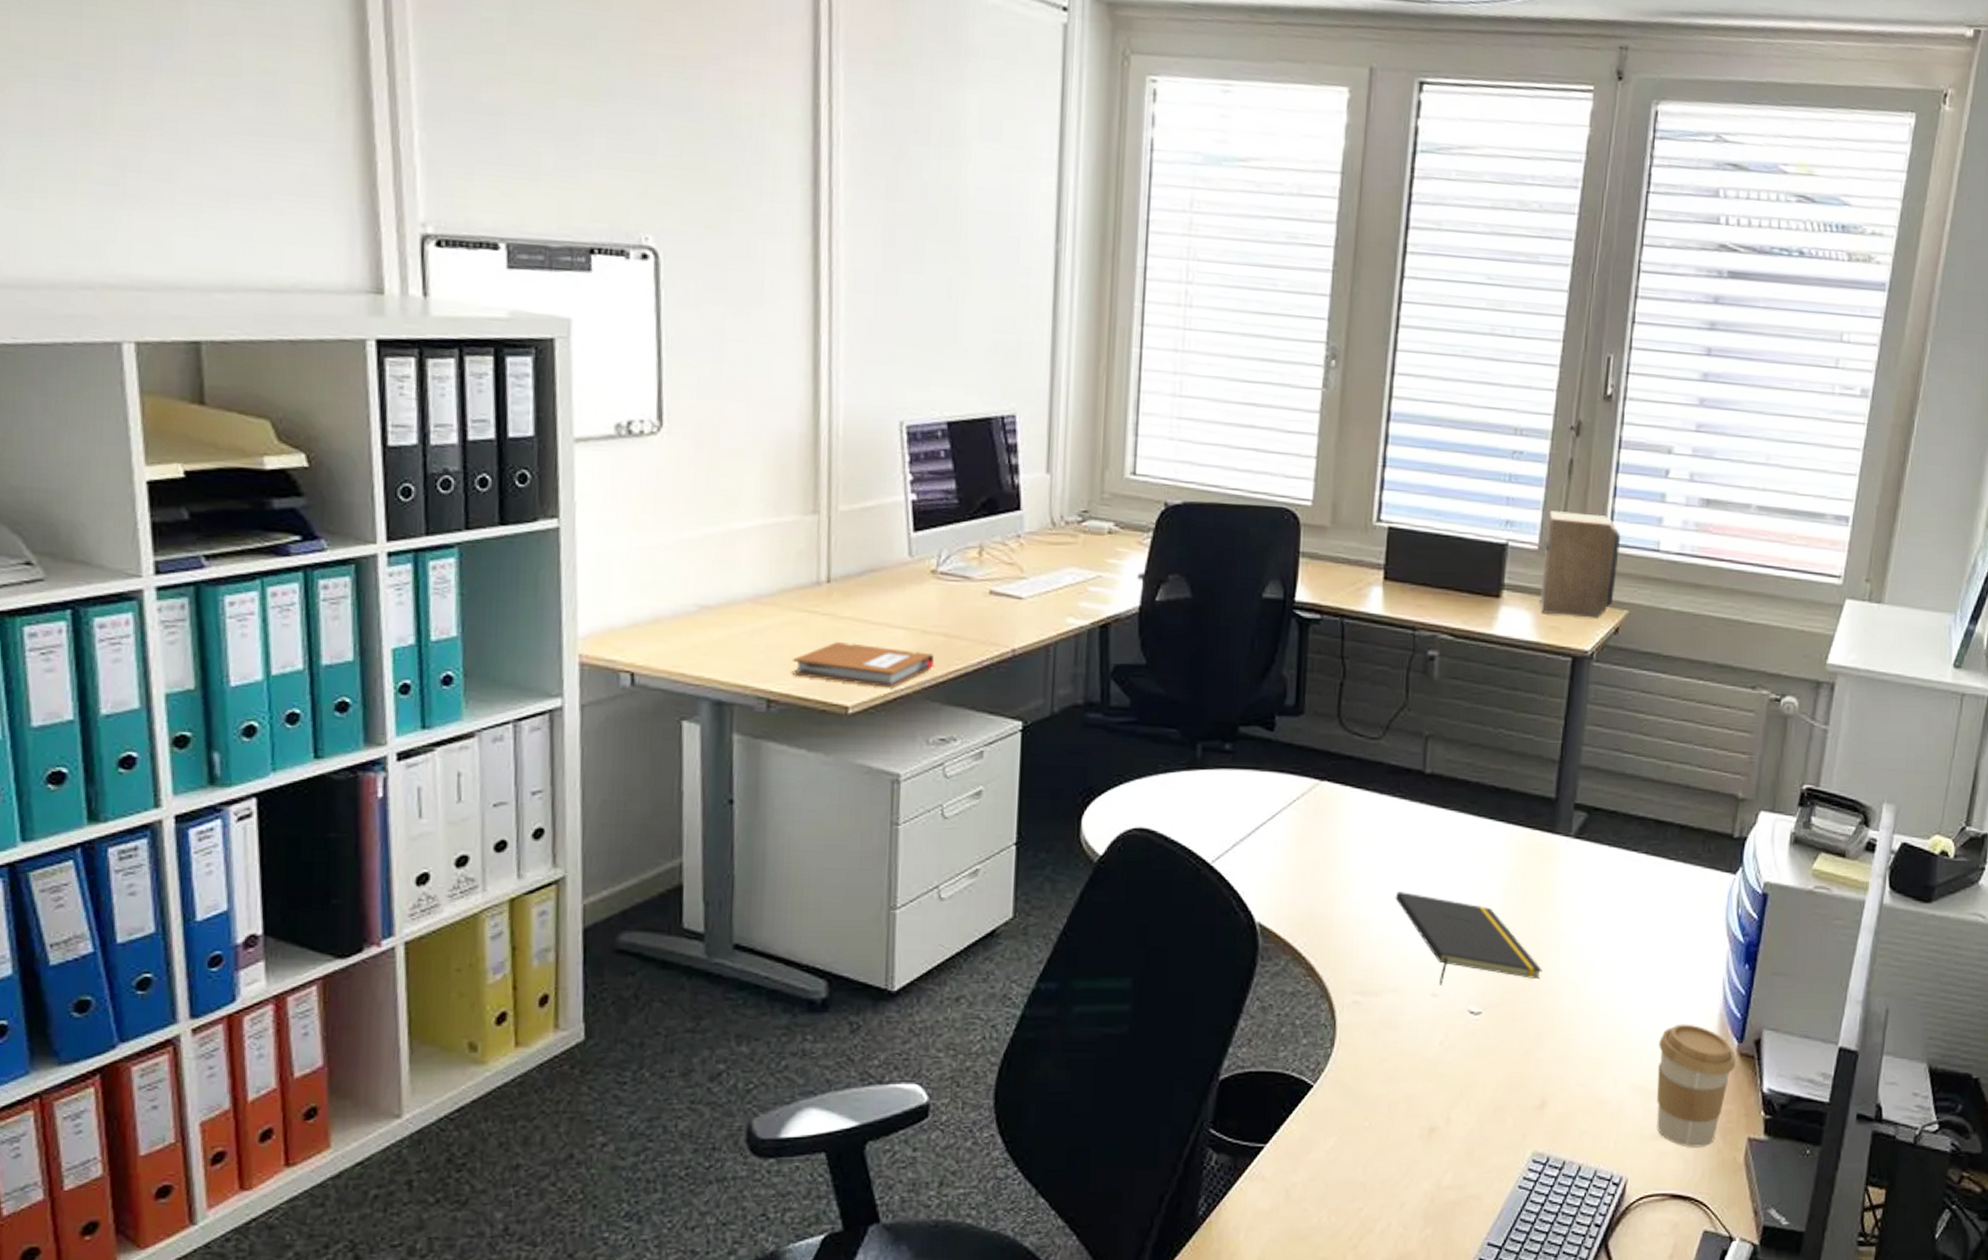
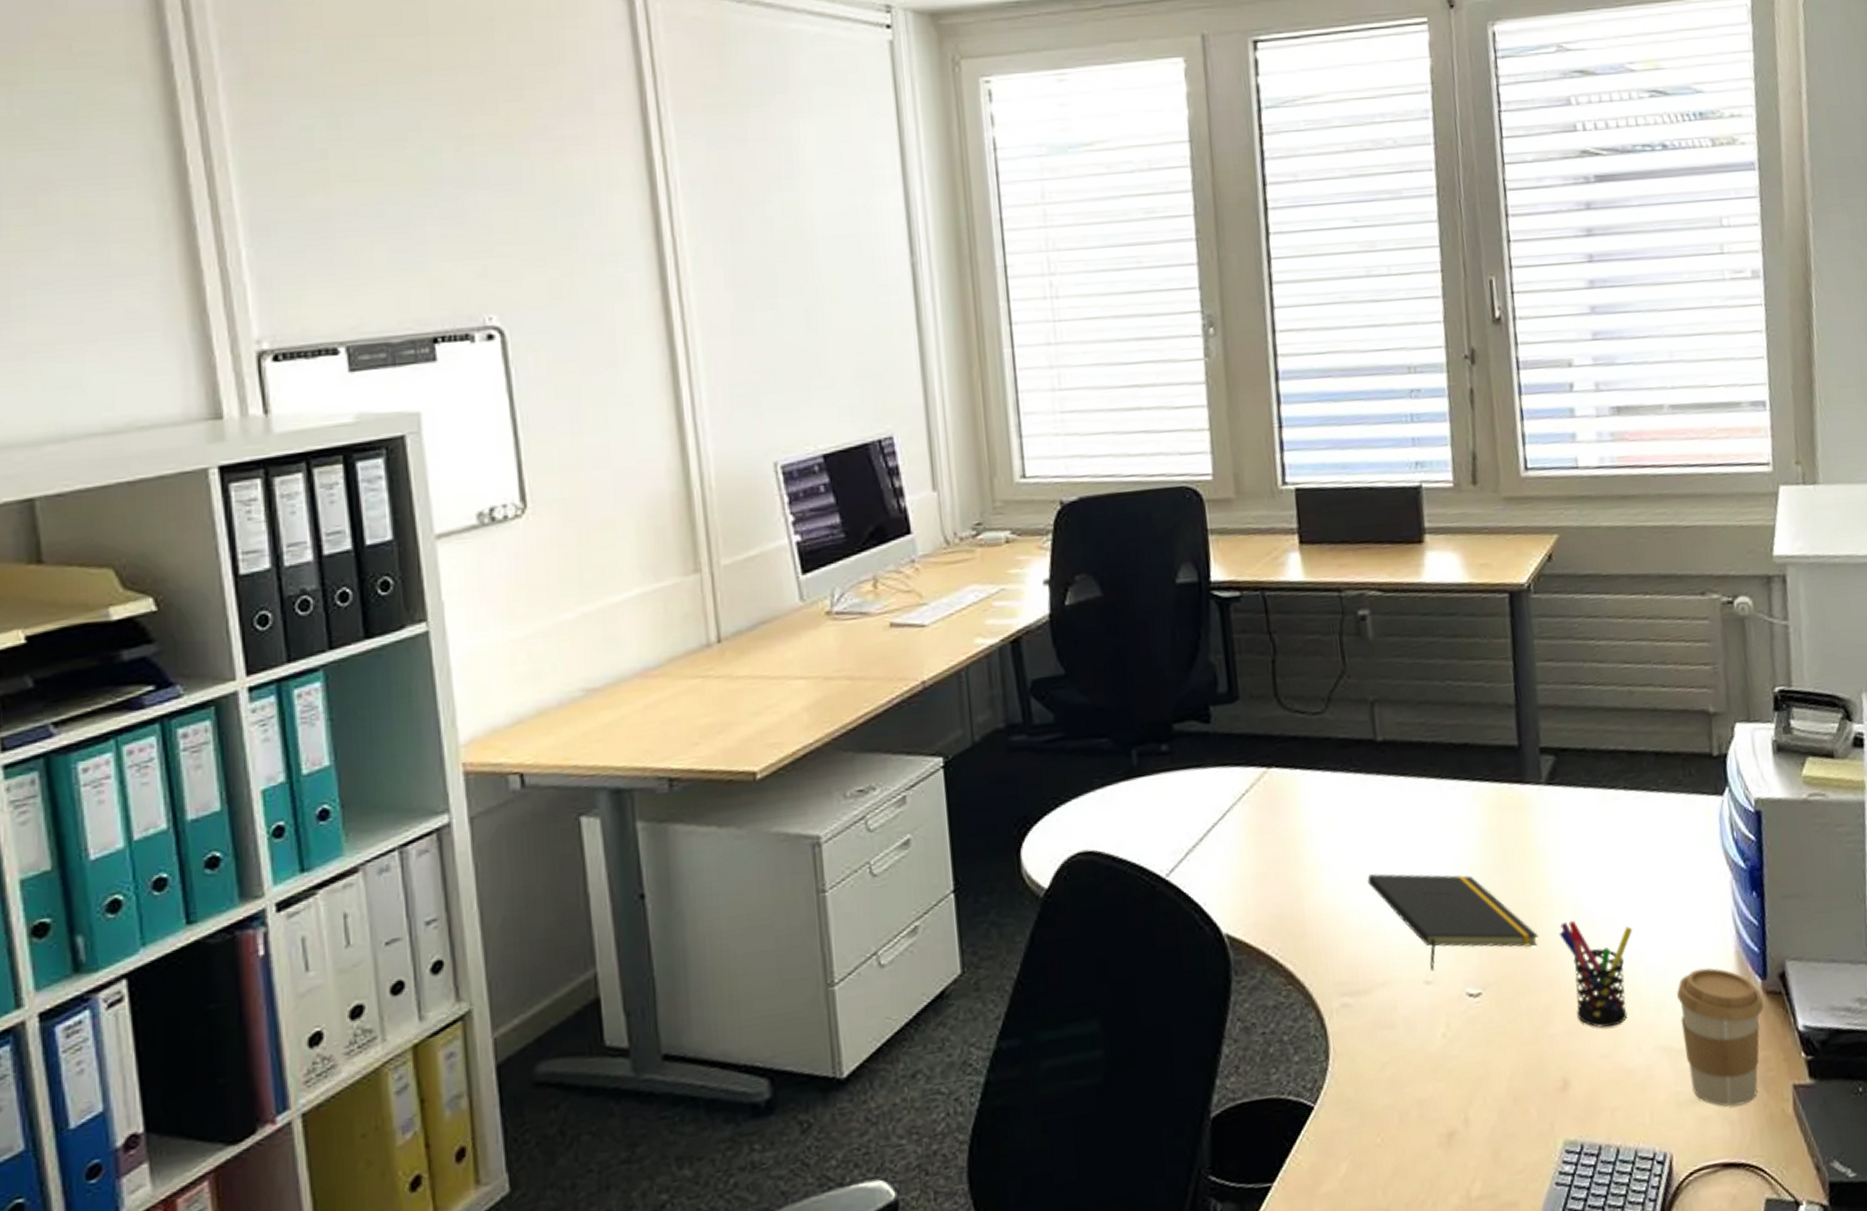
notebook: present [791,642,935,689] -> none [690,700,842,748]
speaker: present [1540,511,1620,619] -> none [1458,440,1541,552]
pen holder: none [1561,962,1630,1061] -> present [1559,920,1633,1028]

